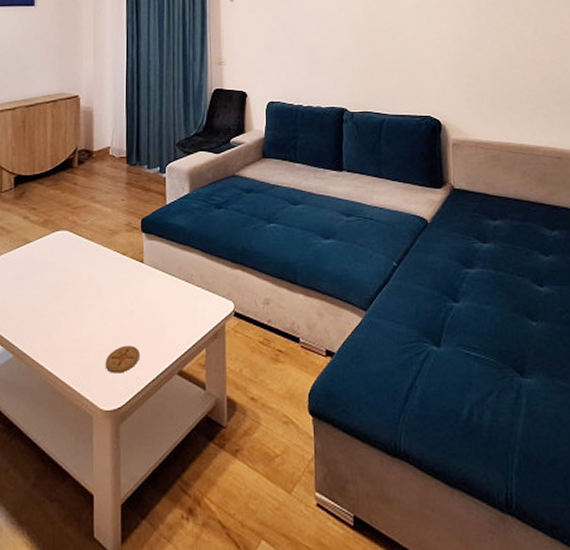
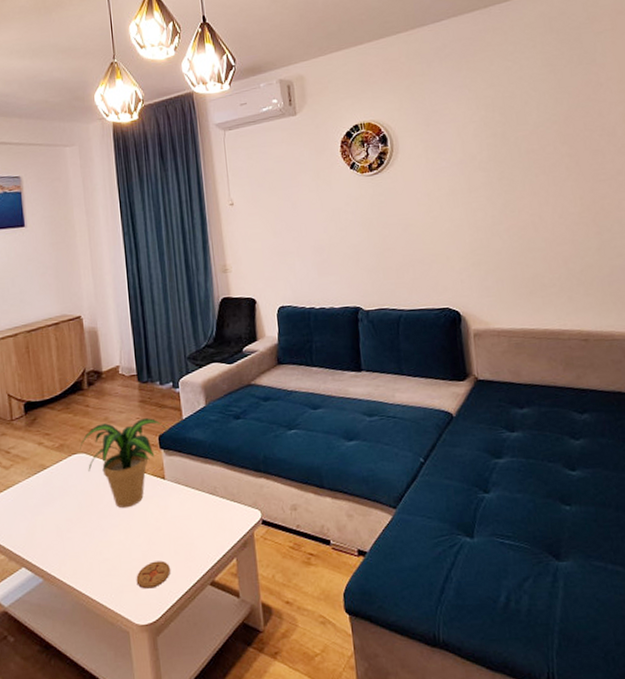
potted plant: none [64,201,150,289] -> present [80,418,167,509]

